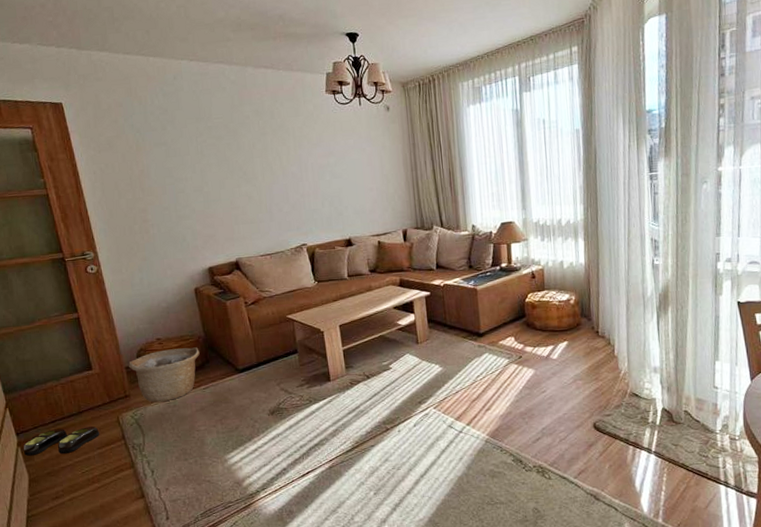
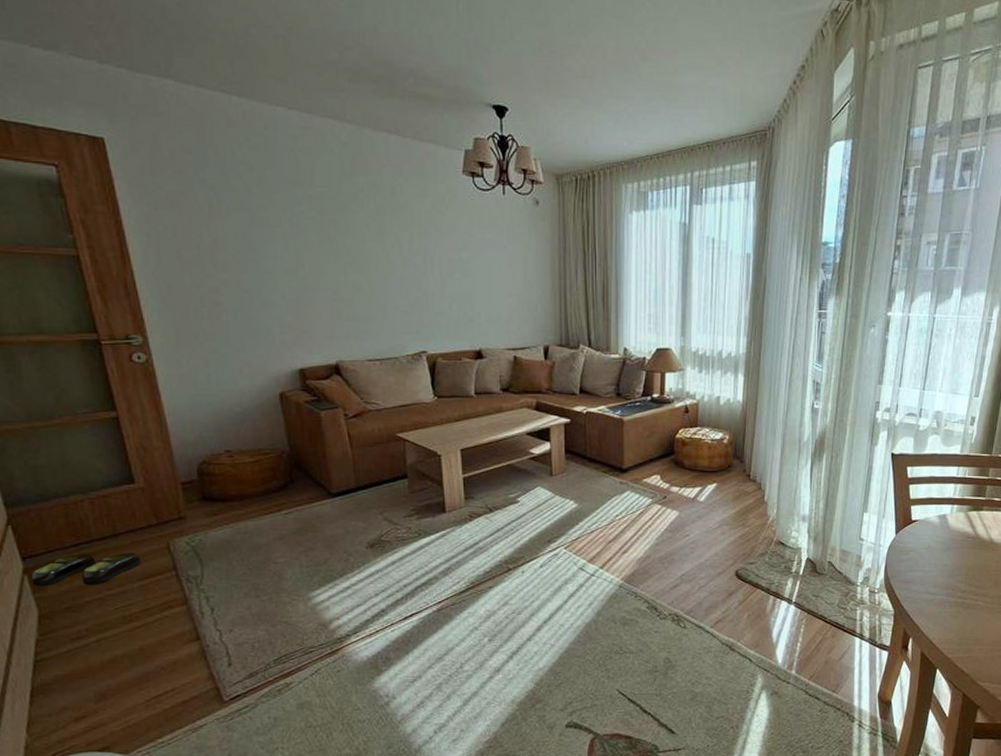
basket: present [128,347,200,403] -> none [186,464,282,528]

